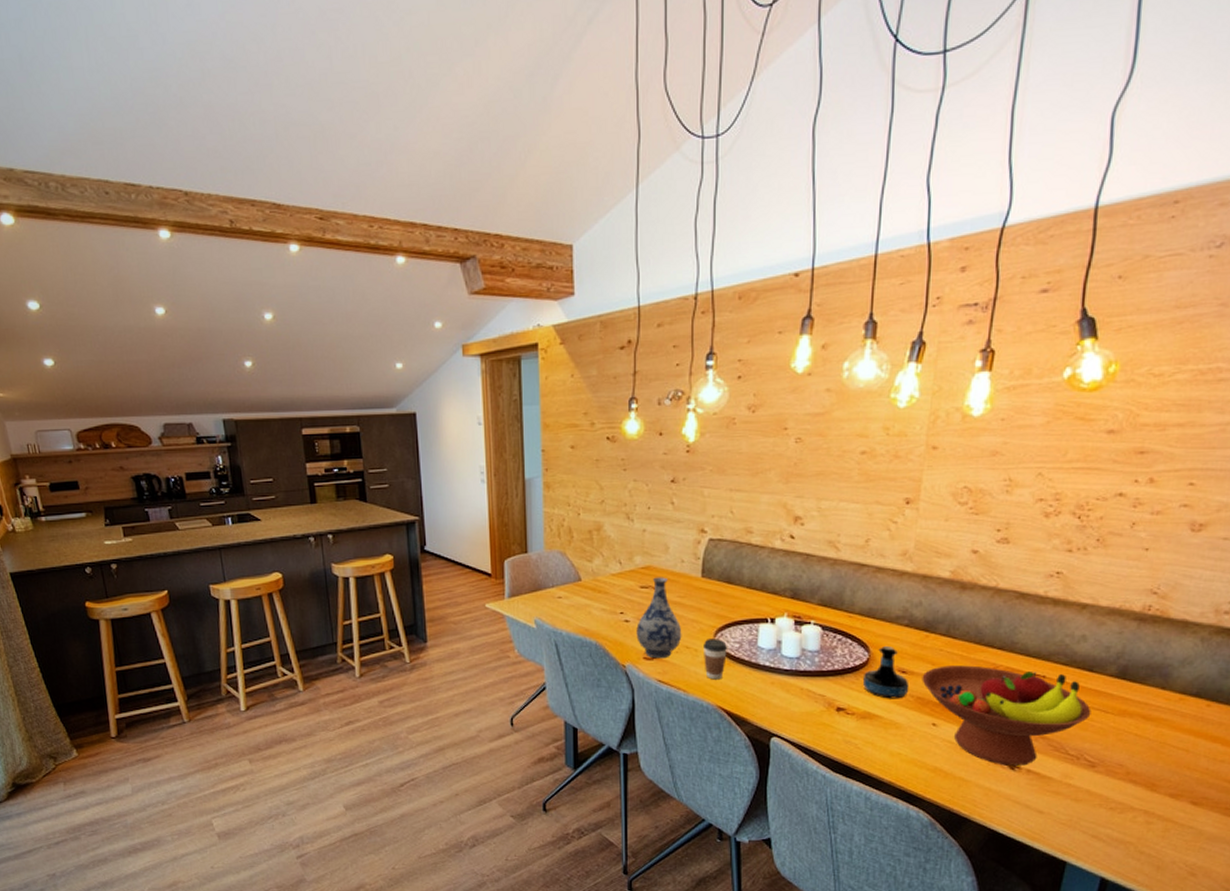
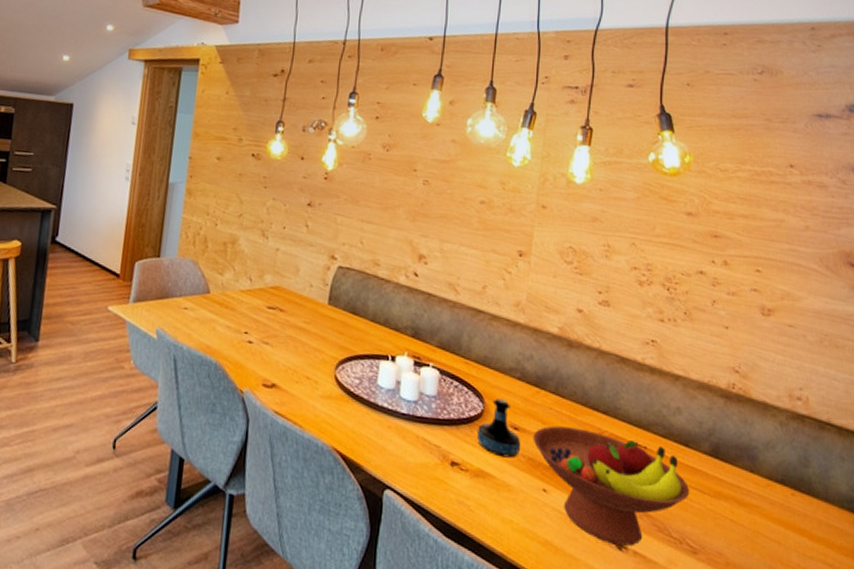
vase: present [636,577,682,659] -> none [258,298,304,388]
coffee cup: present [704,639,727,680] -> none [323,371,347,418]

